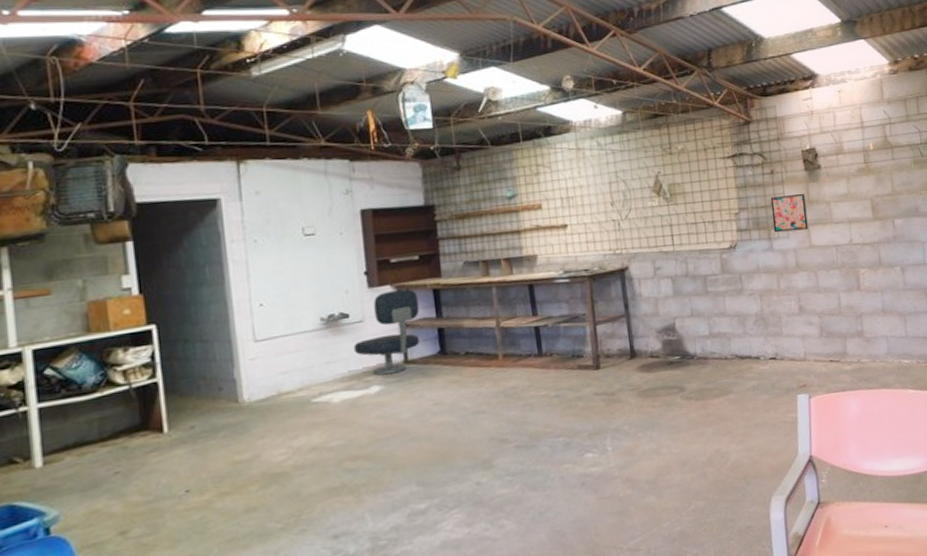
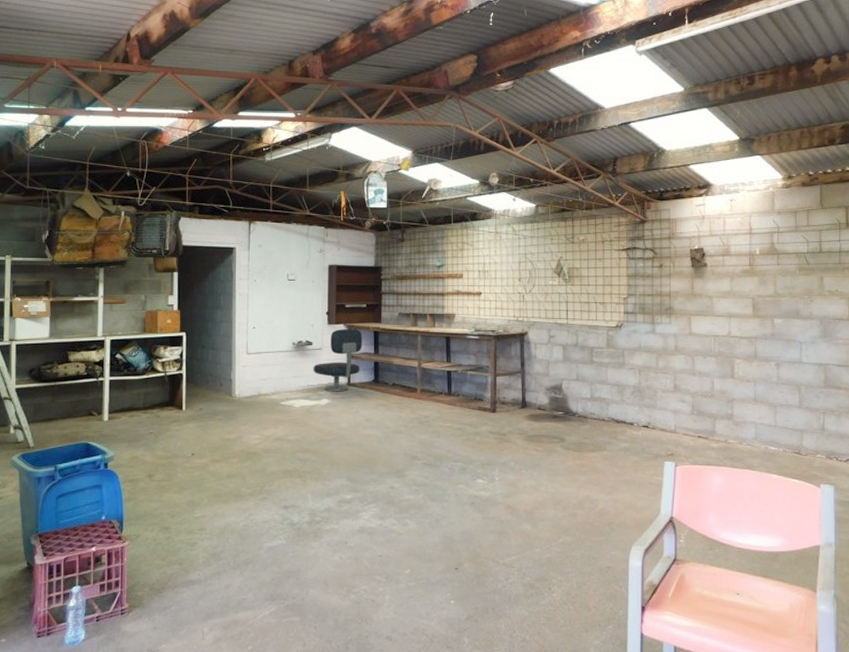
wall art: present [770,194,809,233] -> none [657,287,690,319]

